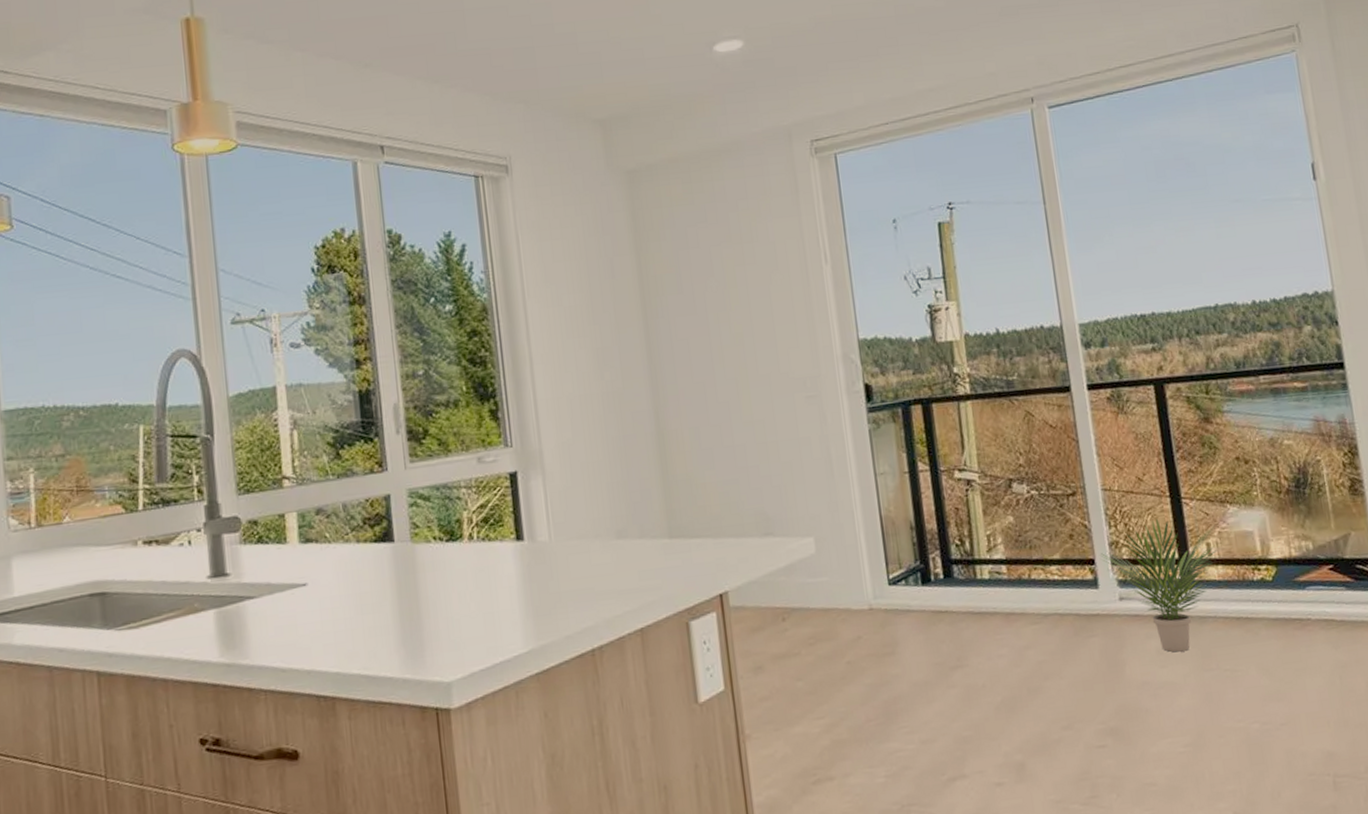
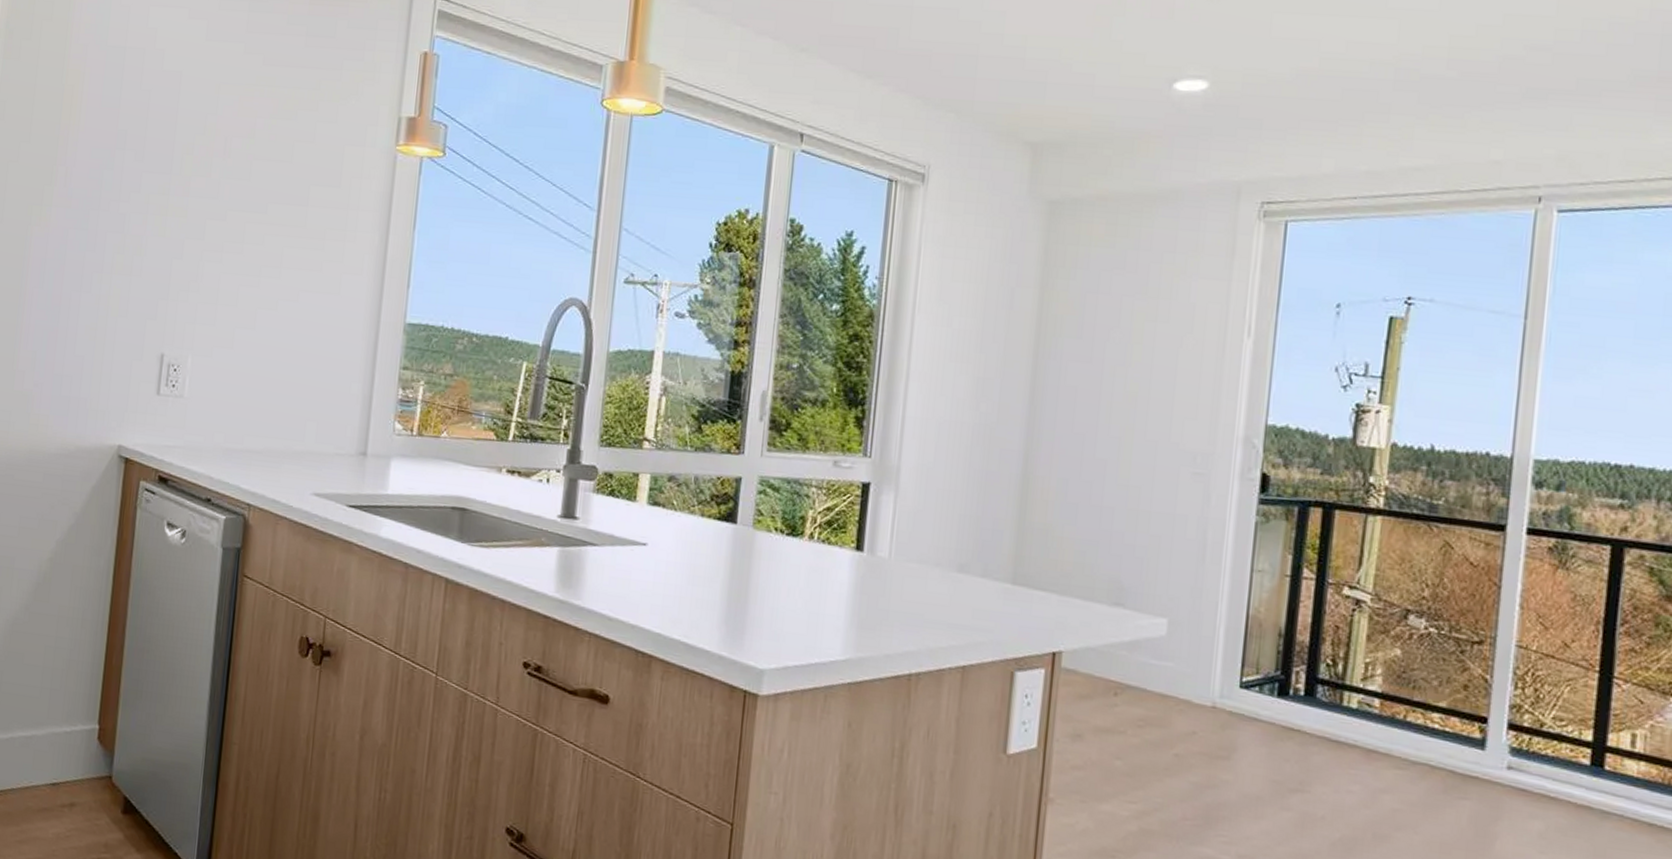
potted plant: present [1100,518,1217,653] -> none [1496,692,1648,843]

